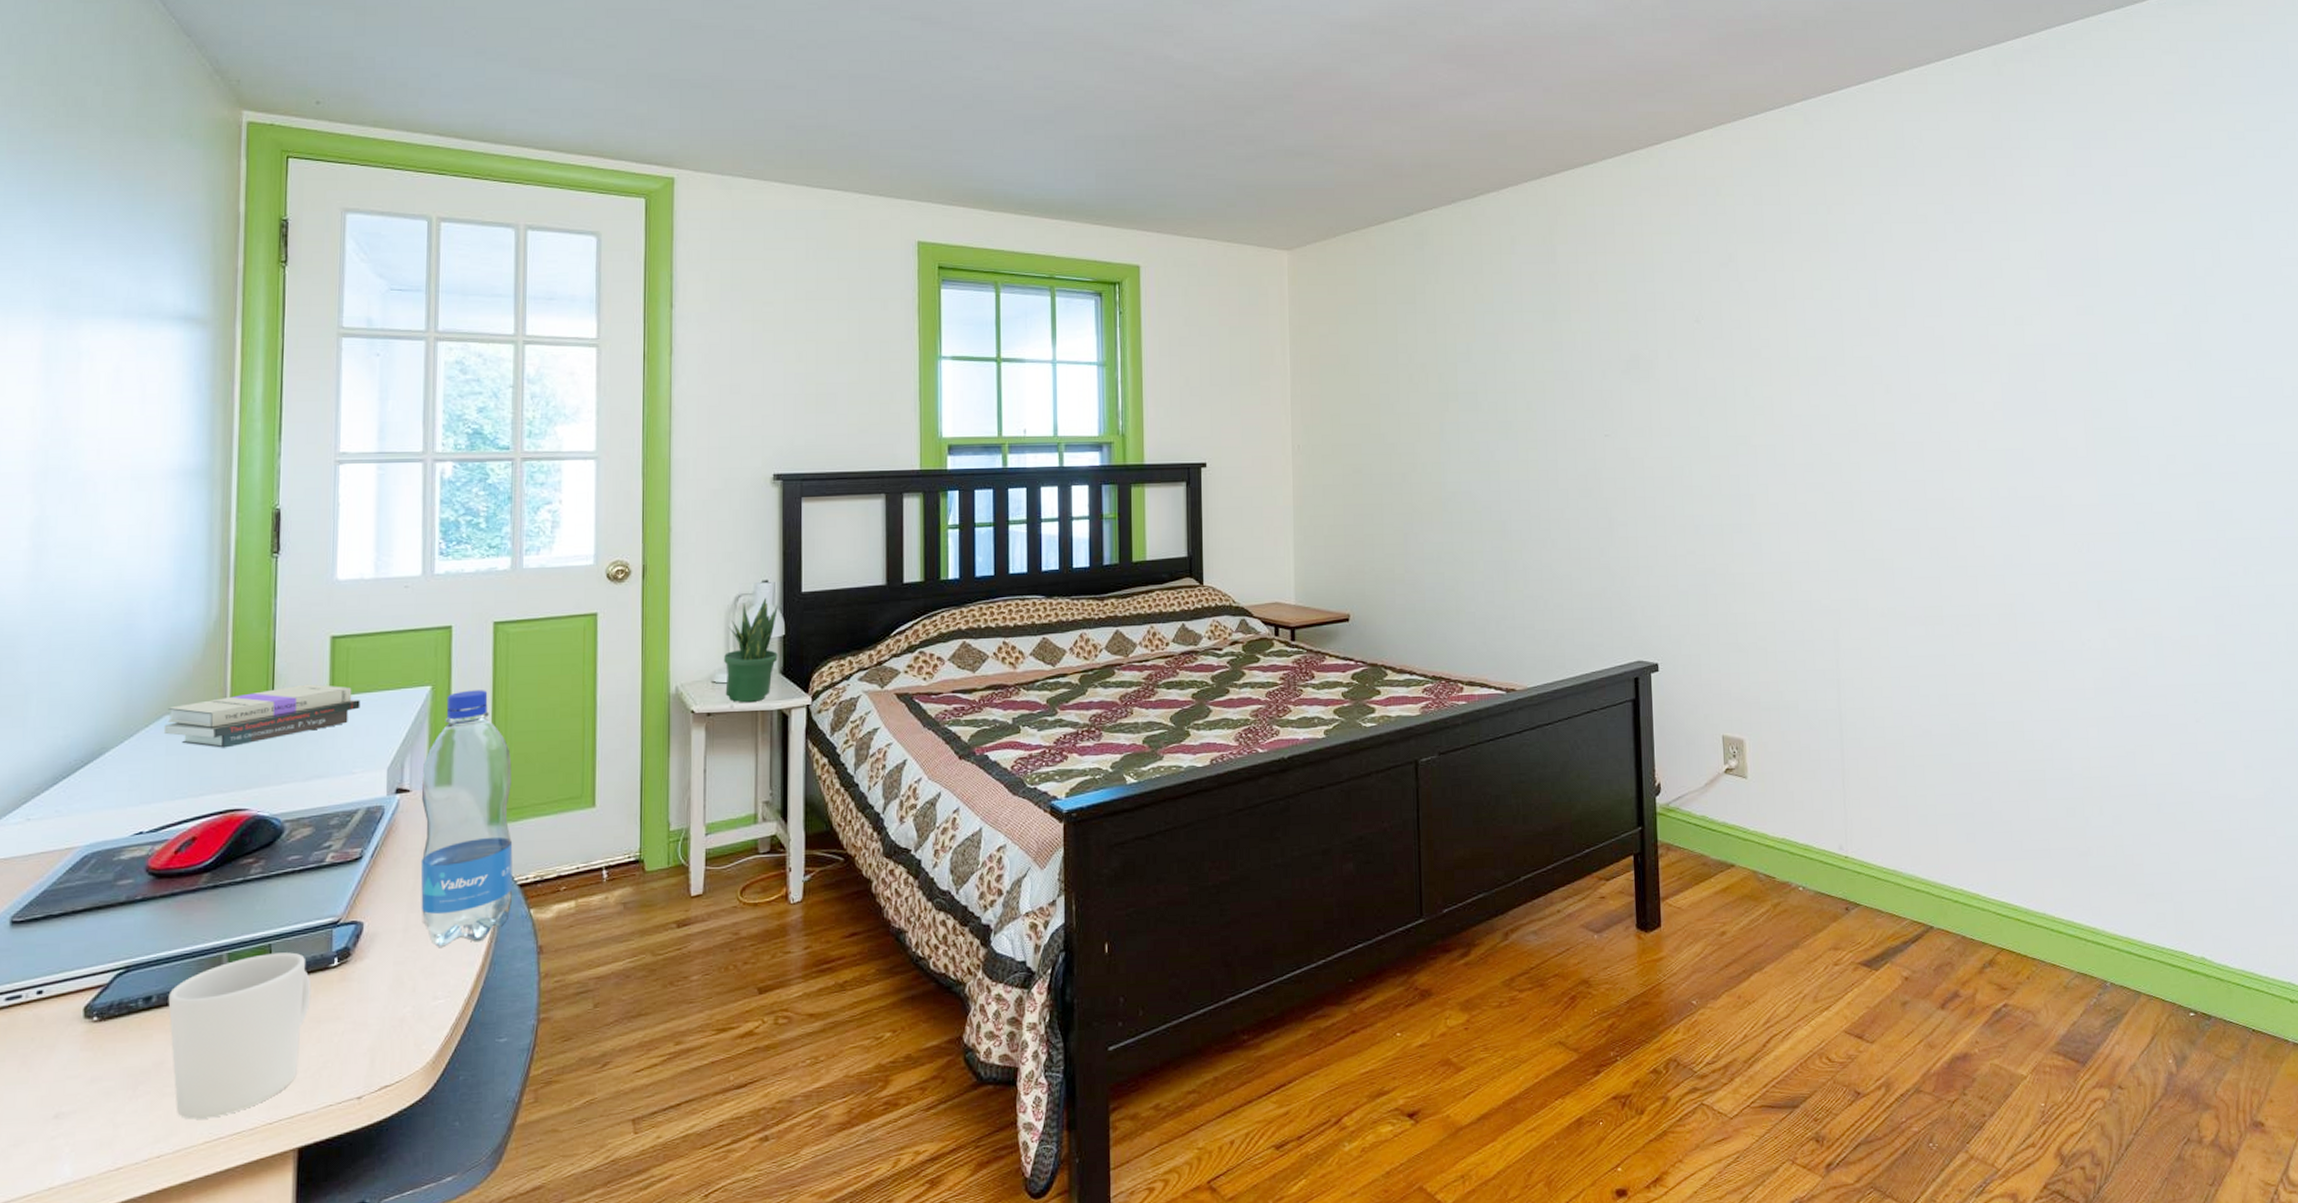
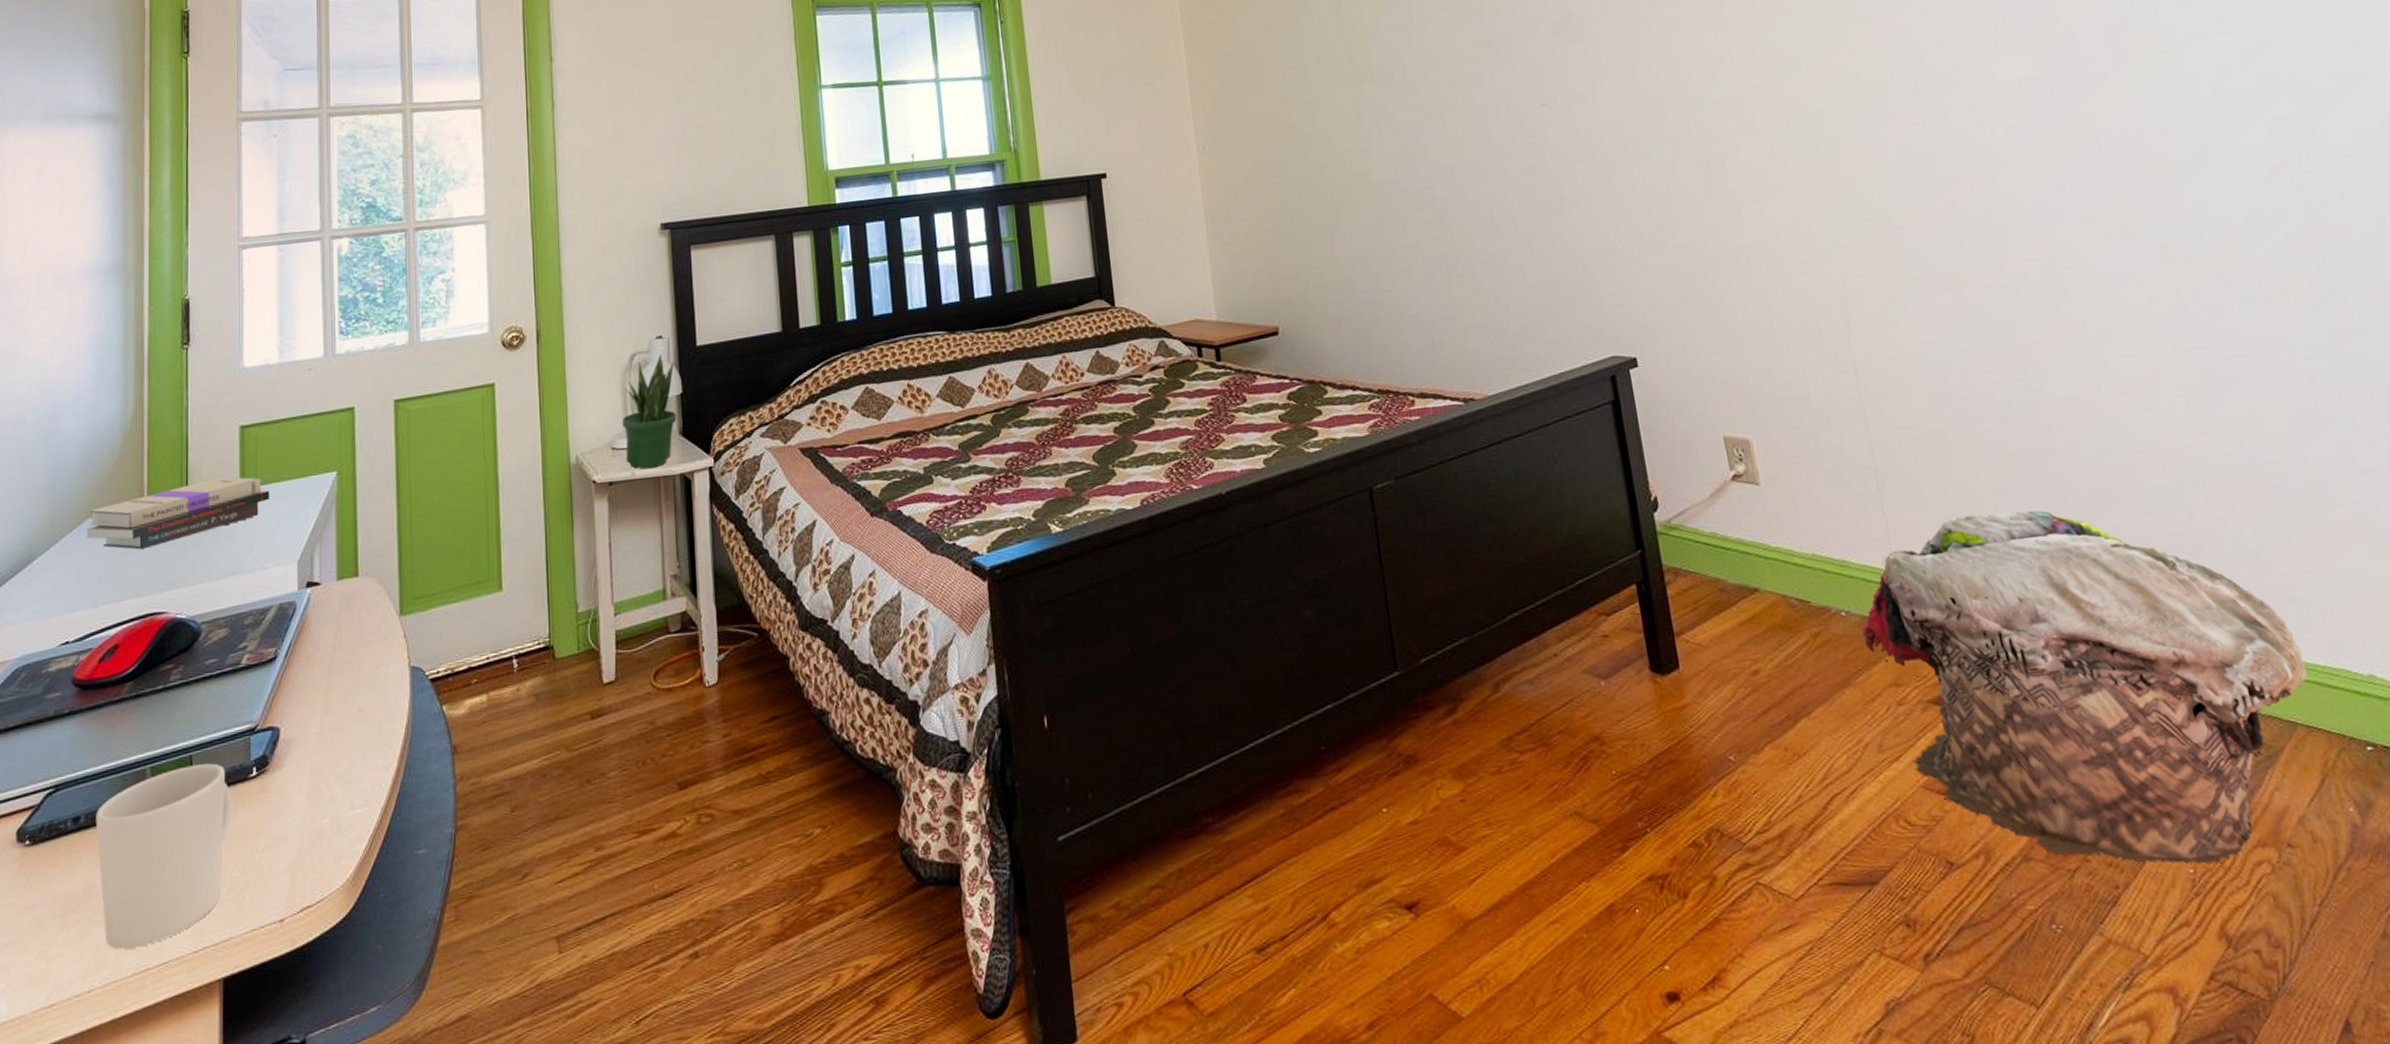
bottle: present [420,690,513,948] -> none [331,472,424,753]
laundry basket: none [1813,812,2155,1100] -> present [1861,510,2308,865]

